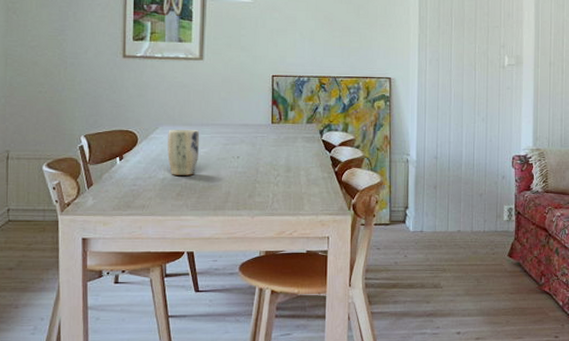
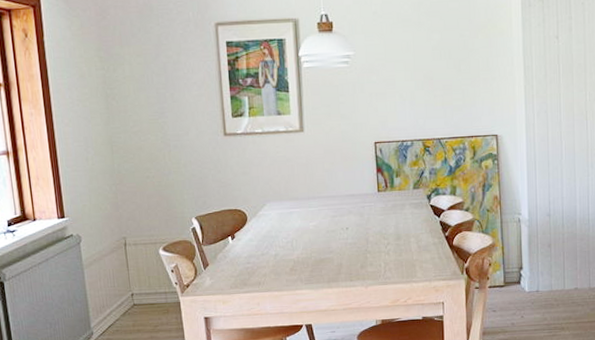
plant pot: present [167,129,200,175] -> none [276,203,309,251]

